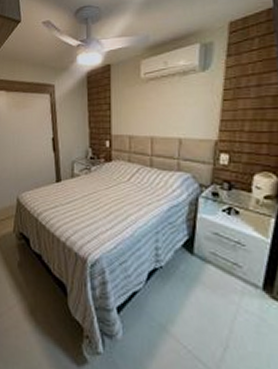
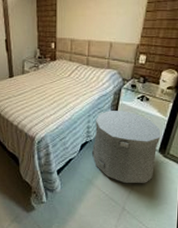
trash can: none [164,226,264,338] -> present [92,111,161,184]

